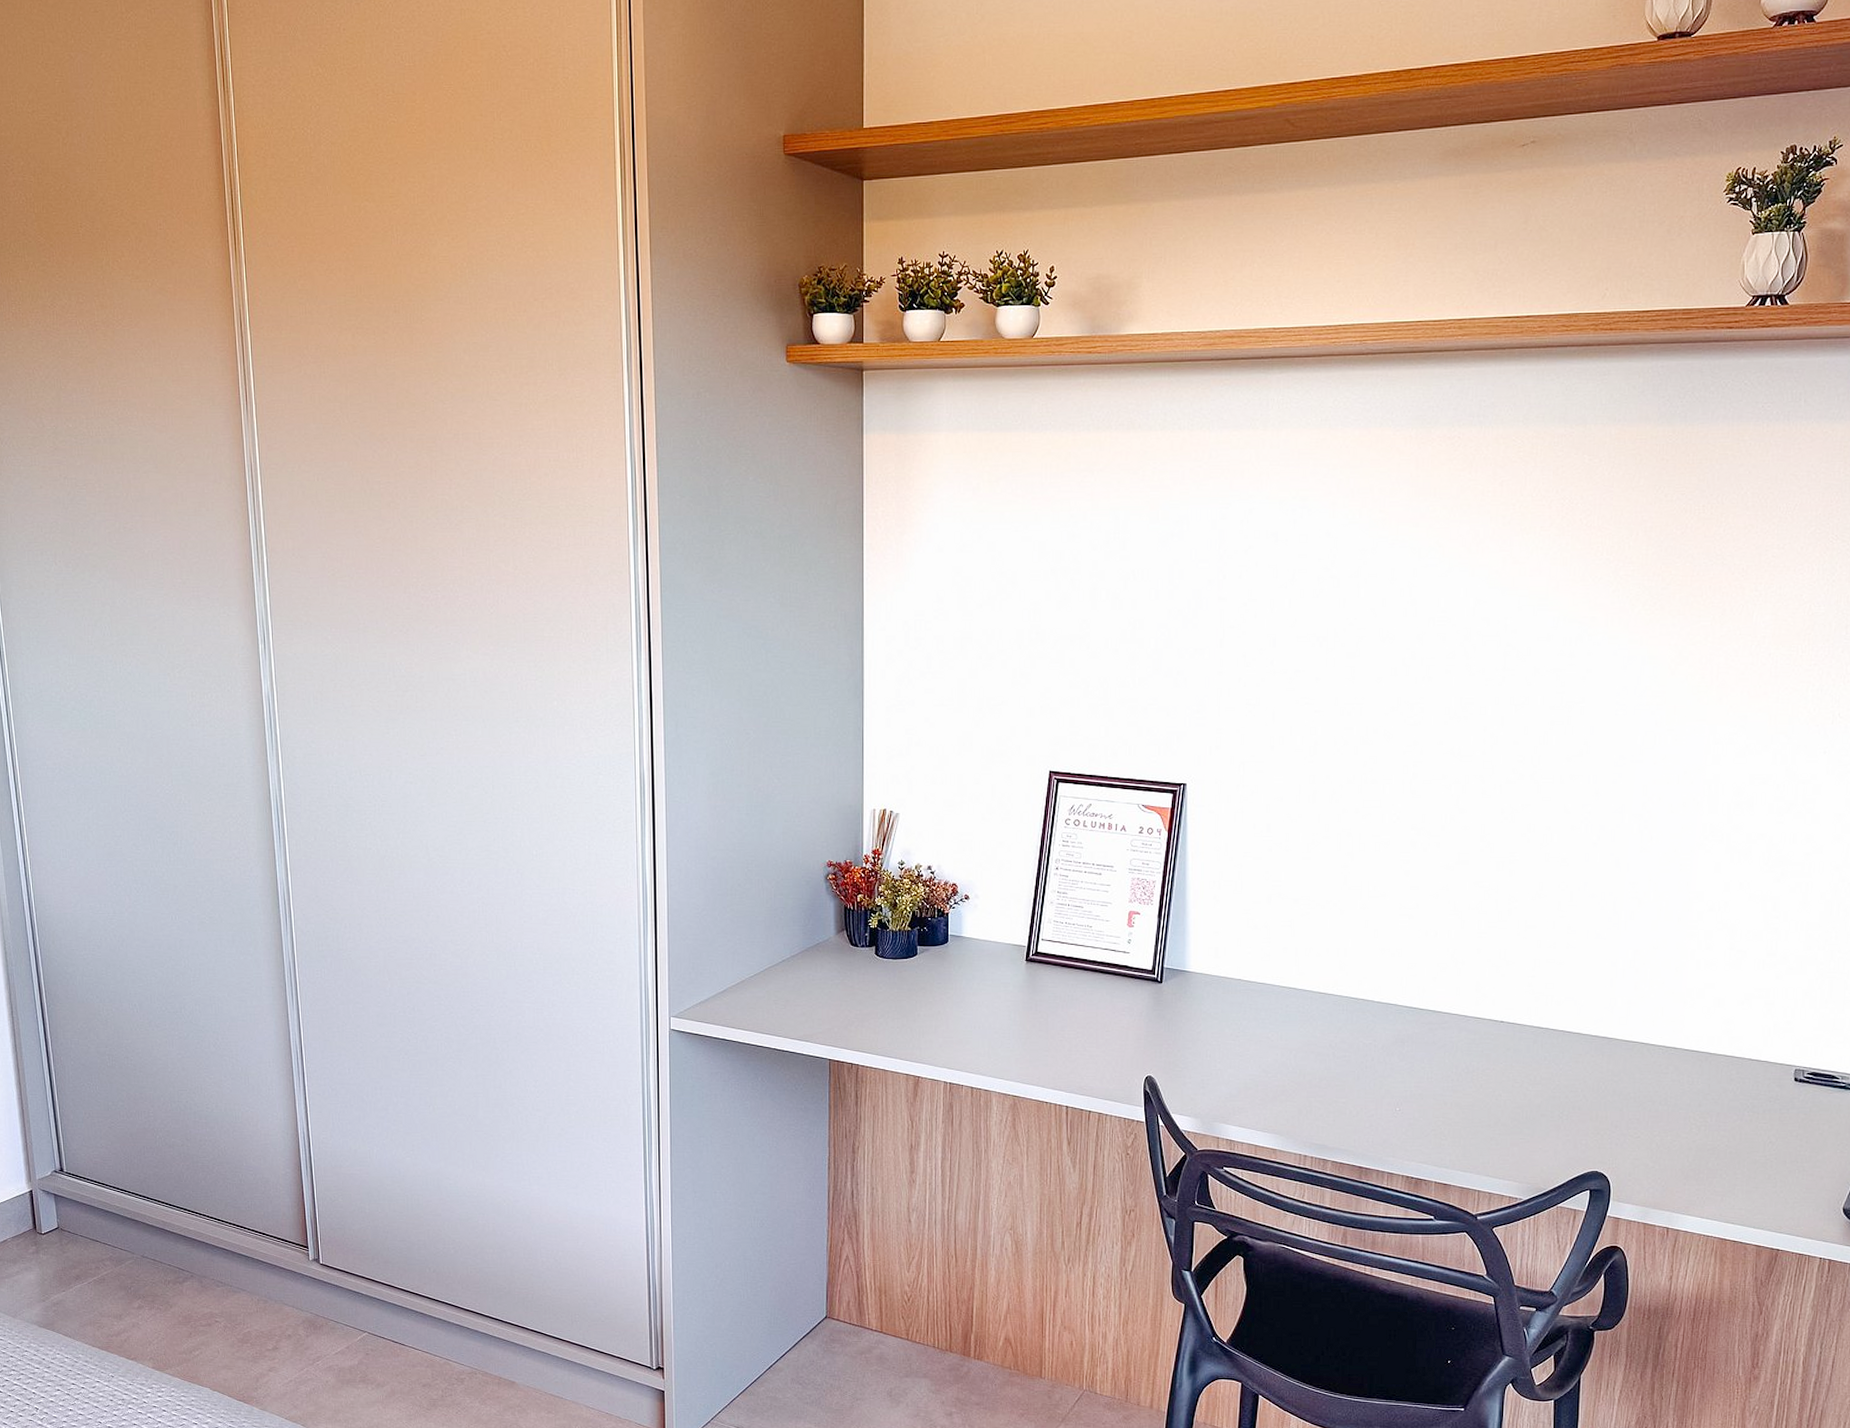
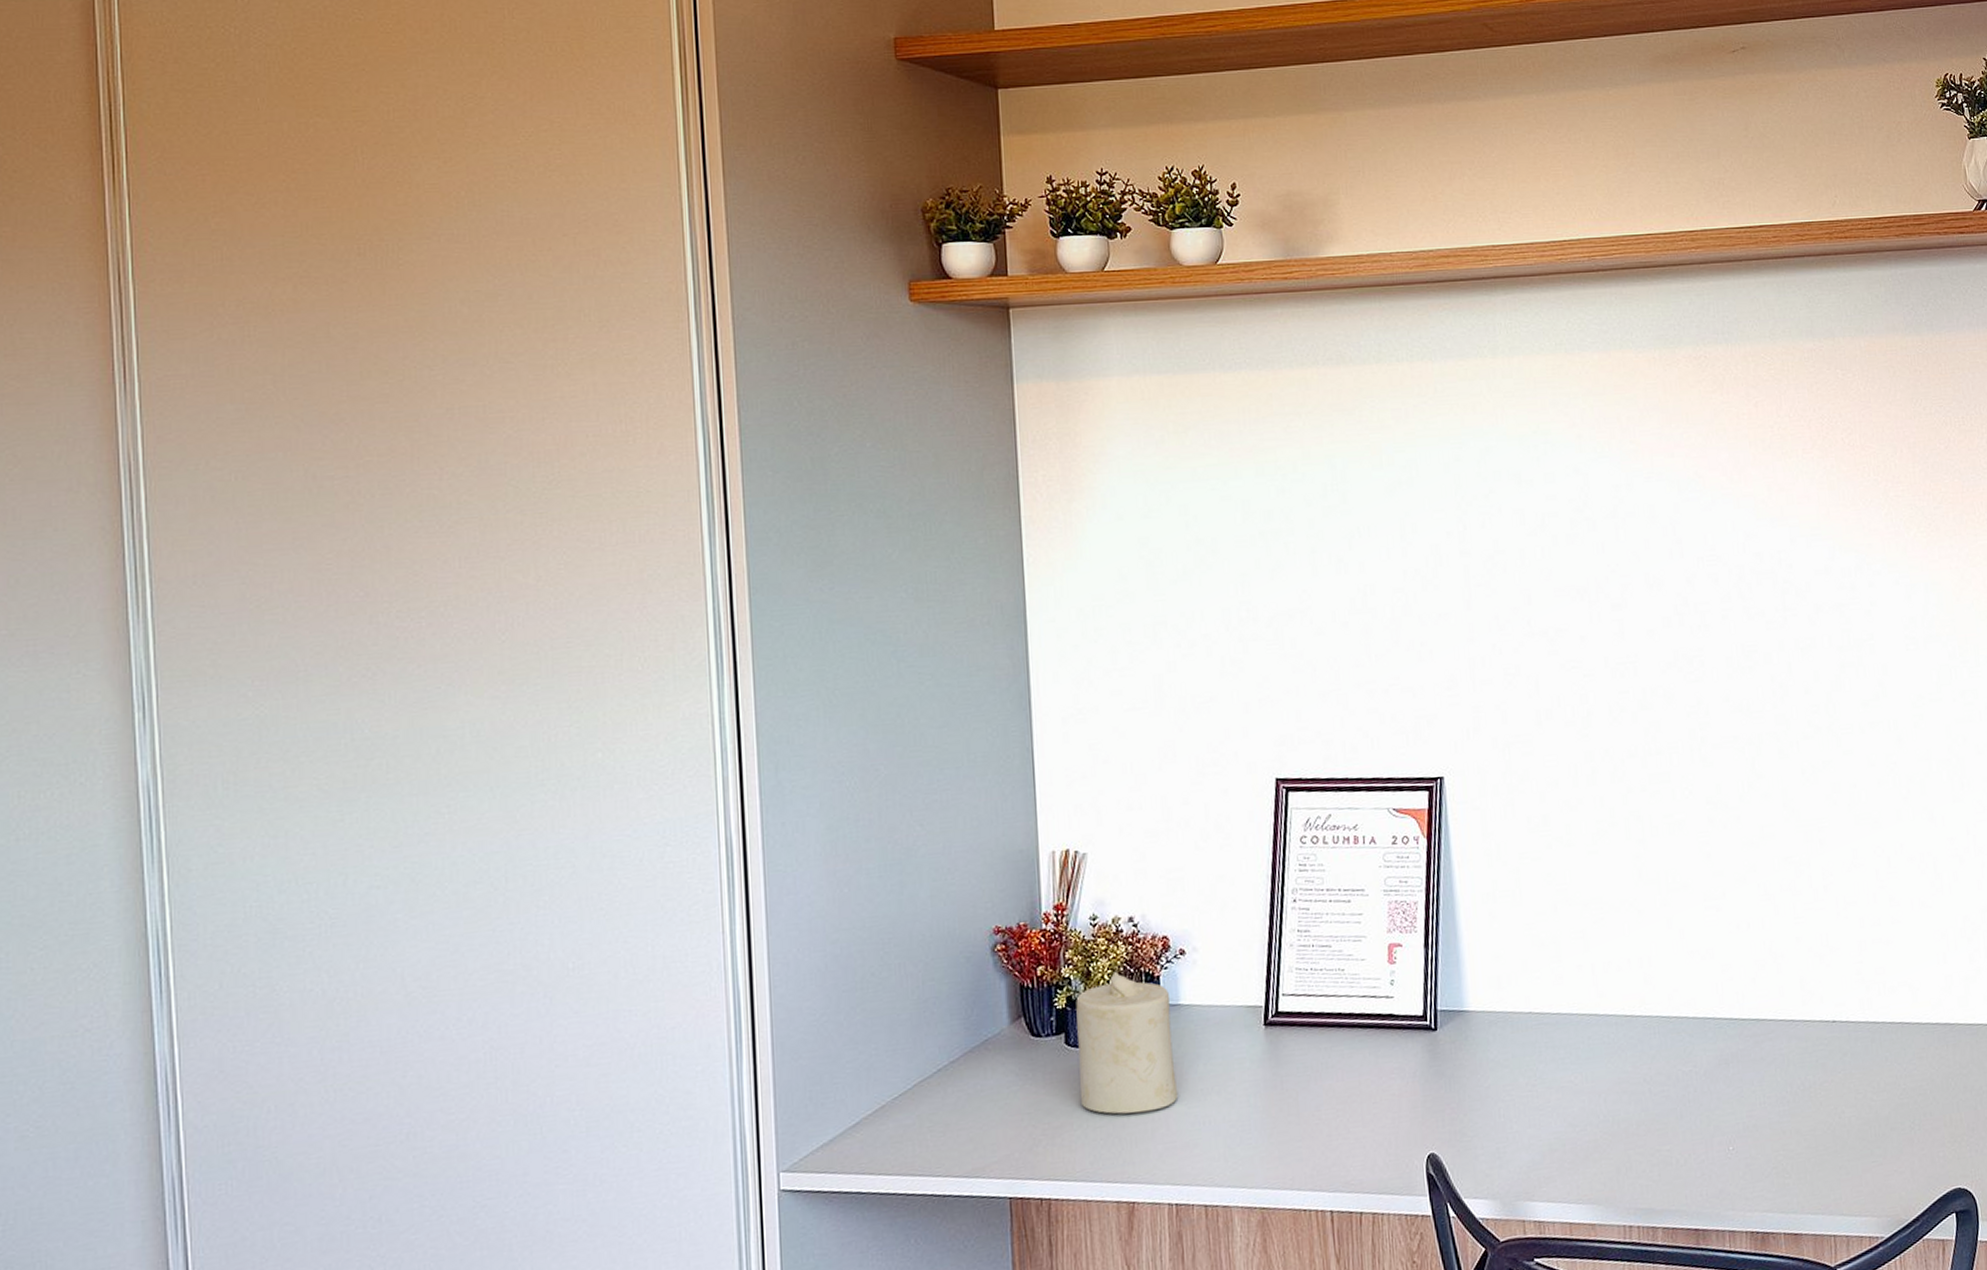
candle: none [884,905,957,1013] -> present [1076,971,1179,1115]

